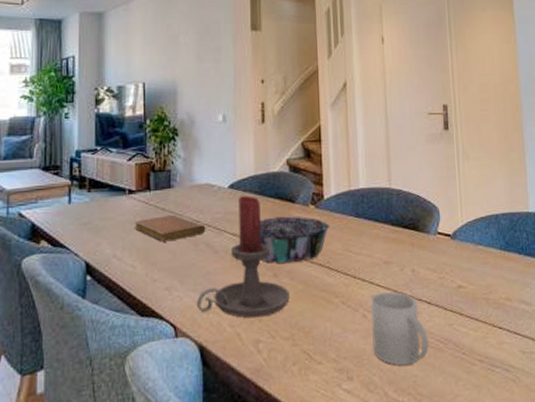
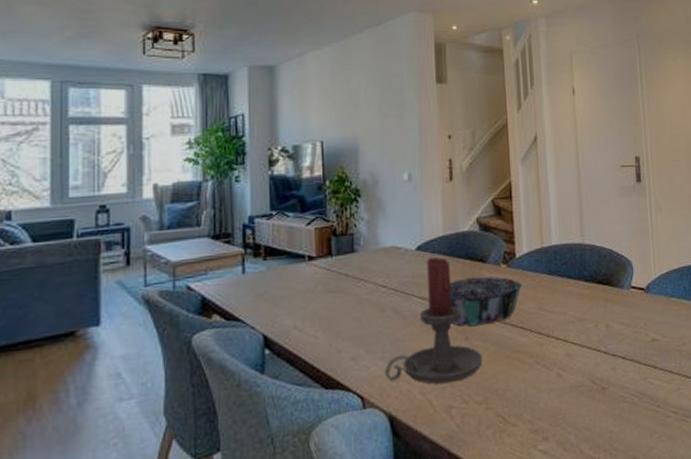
notebook: present [134,214,206,242] -> none [315,280,393,310]
mug: present [371,292,429,366] -> none [565,348,624,423]

